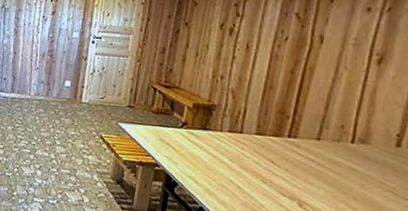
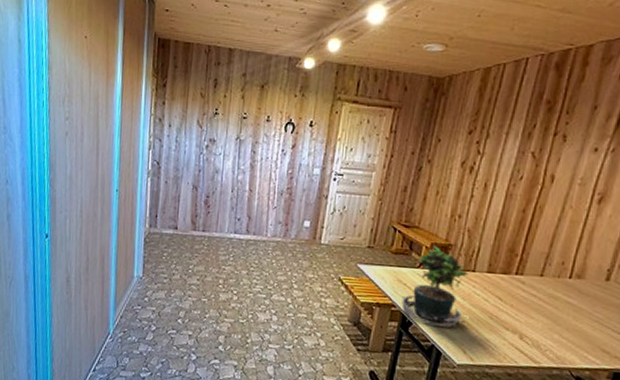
potted plant: none [166,106,244,191] -> present [402,245,473,328]

